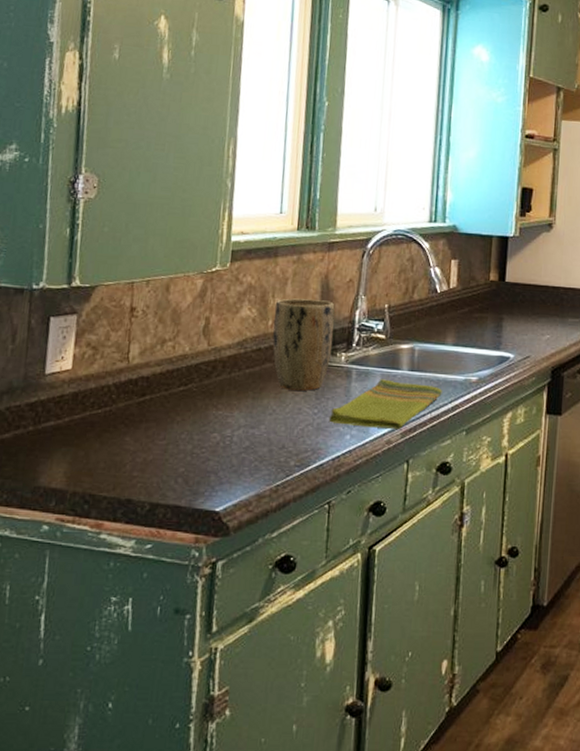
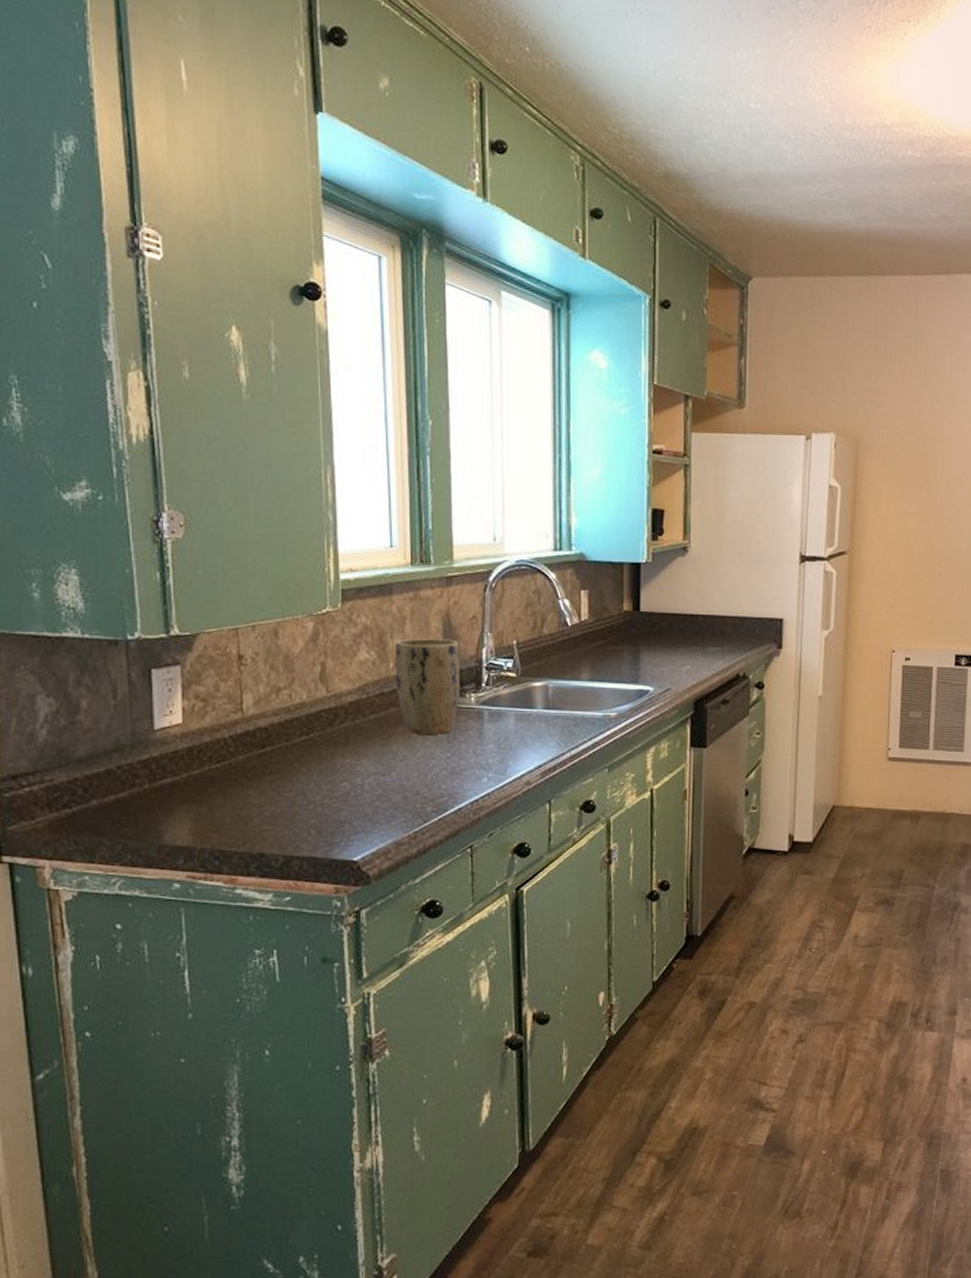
dish towel: present [329,379,442,430] -> none [463,719,581,771]

